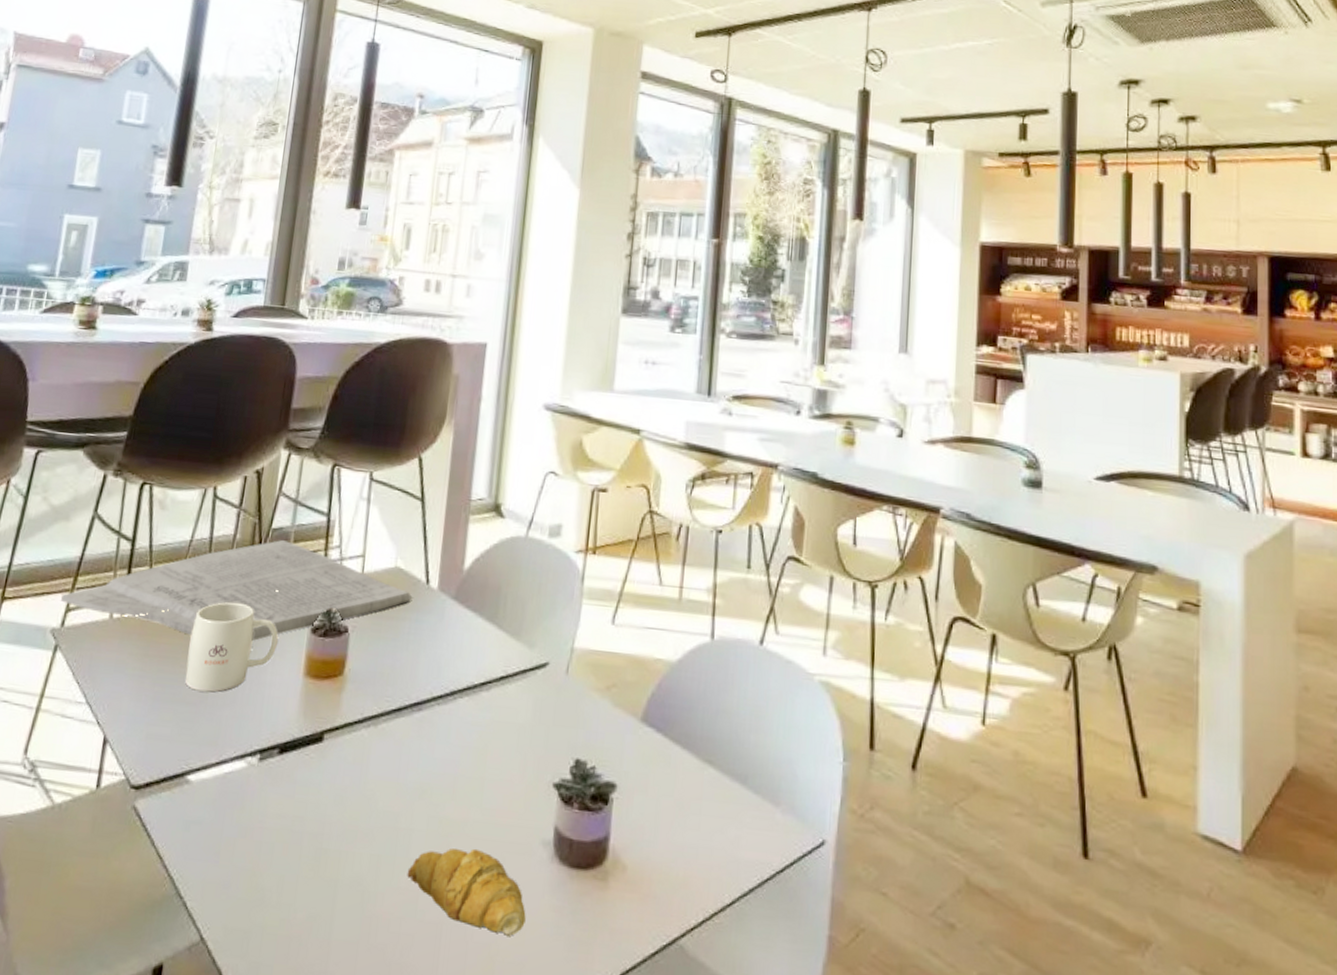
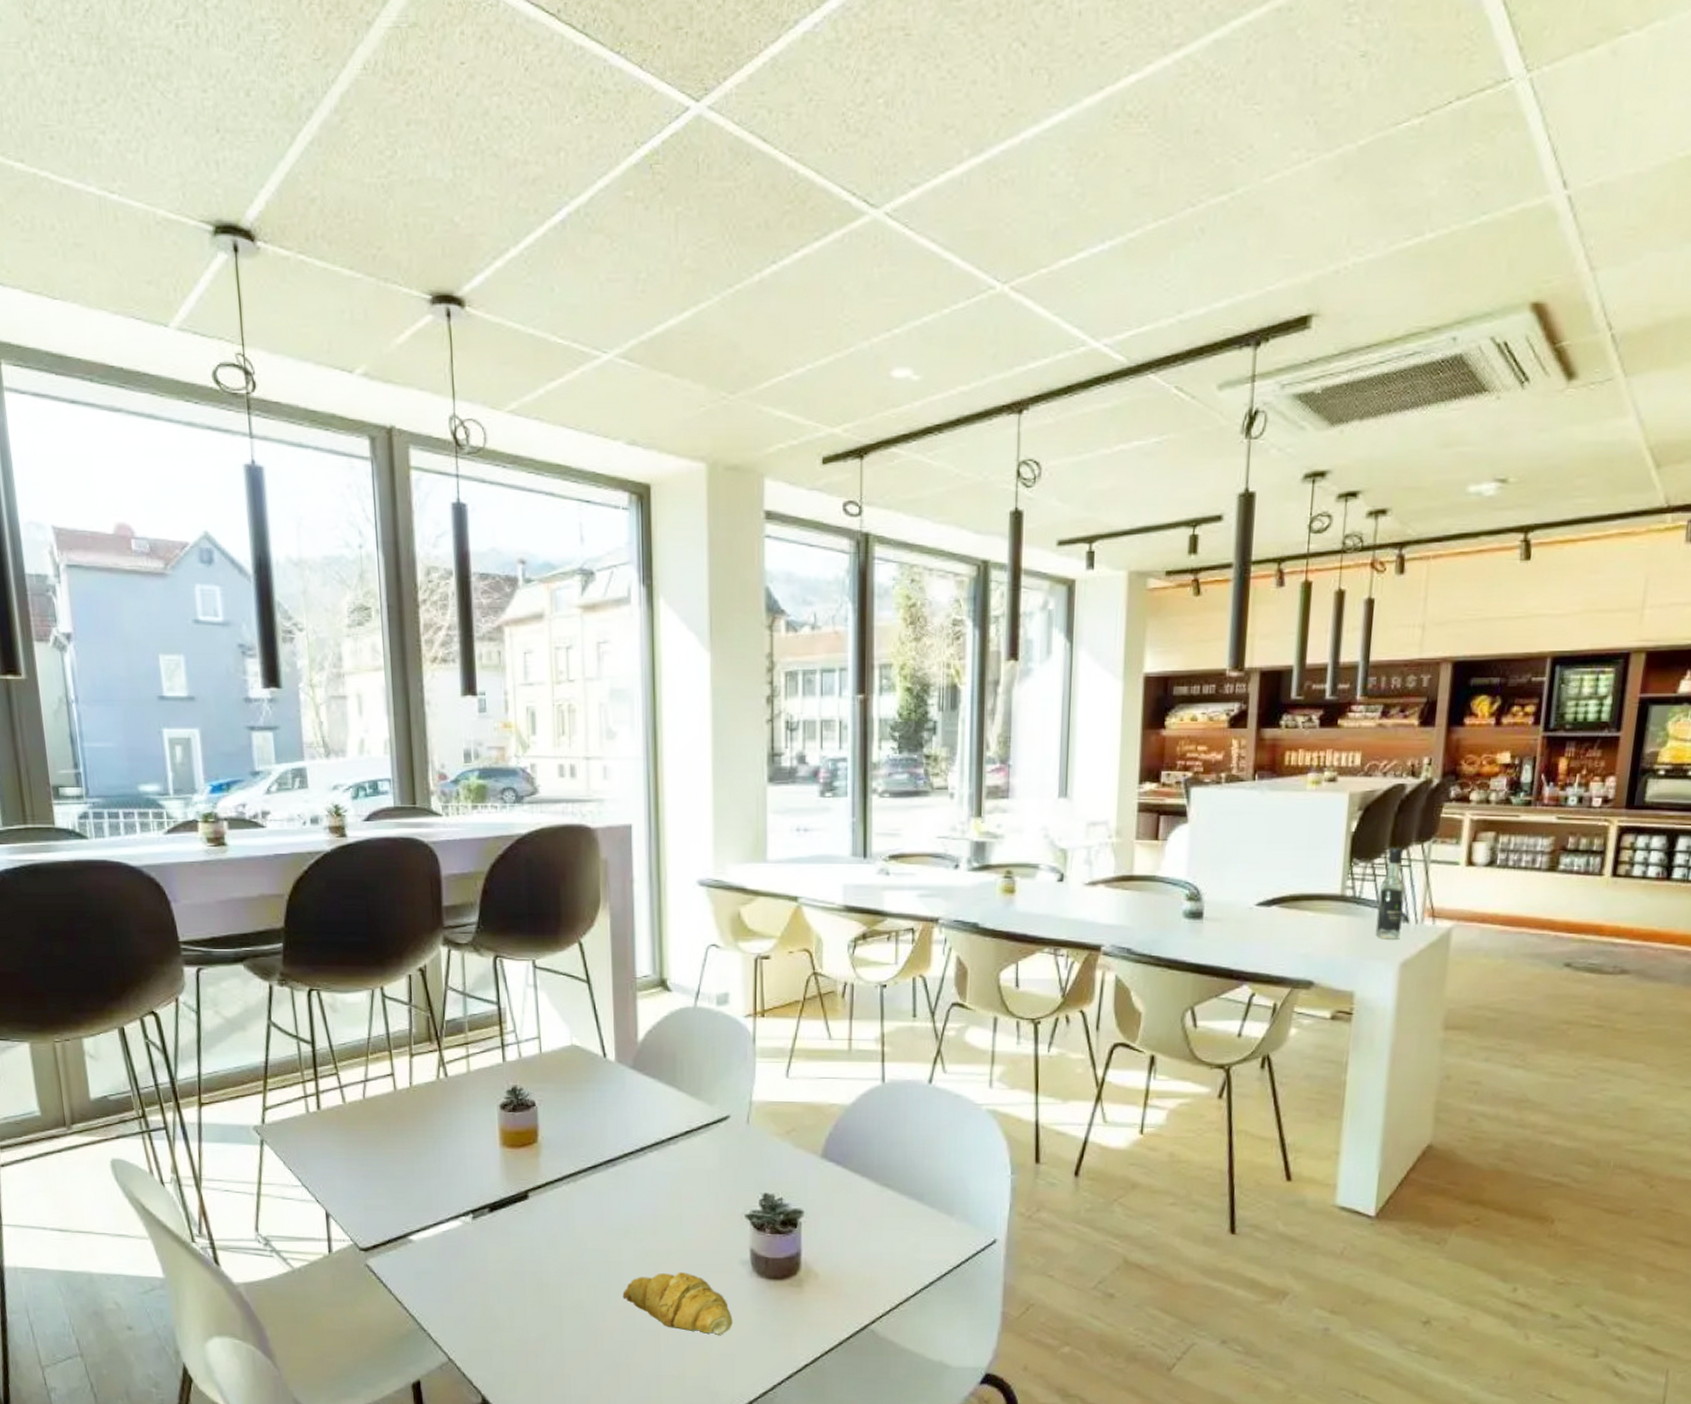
newspaper: present [61,539,413,641] -> none [256,1029,592,1121]
mug: present [185,602,278,693] -> none [386,1089,470,1168]
bottle: none [1216,431,1243,529] -> present [1375,847,1405,939]

